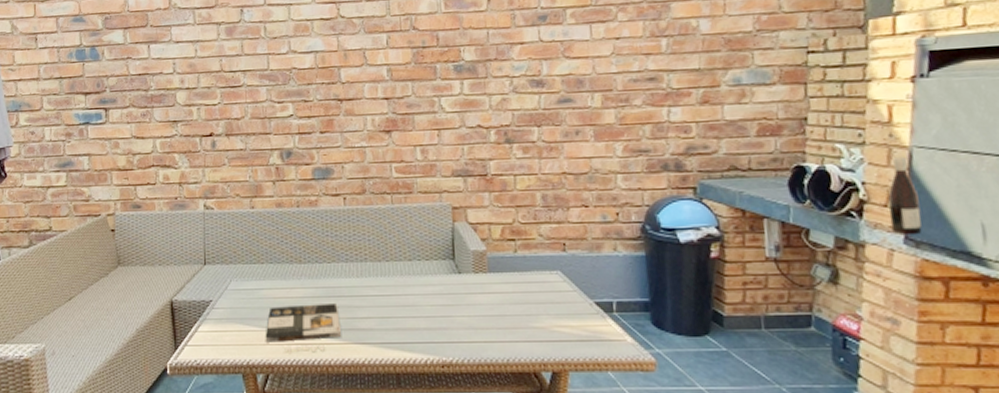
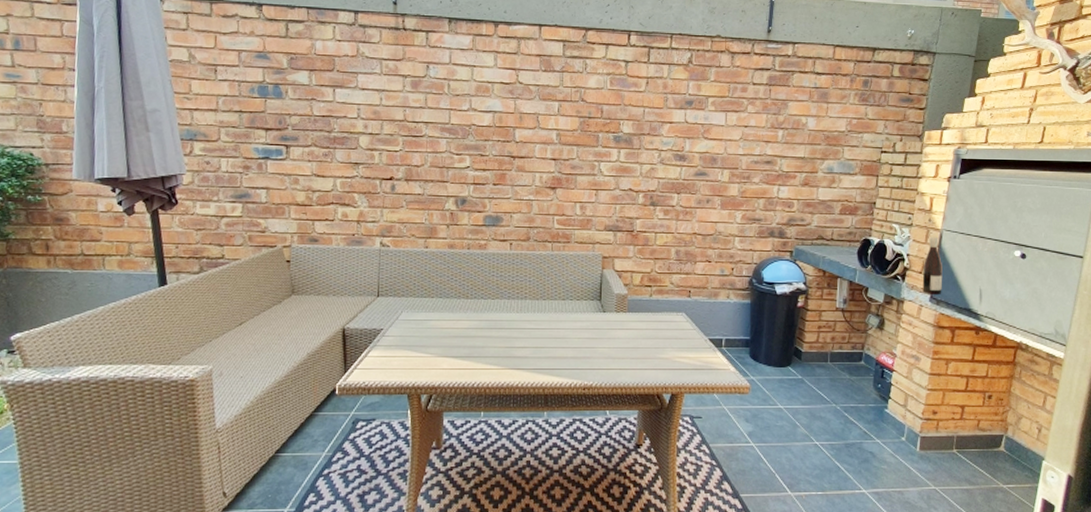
magazine: present [265,304,342,355] -> none [430,335,500,378]

